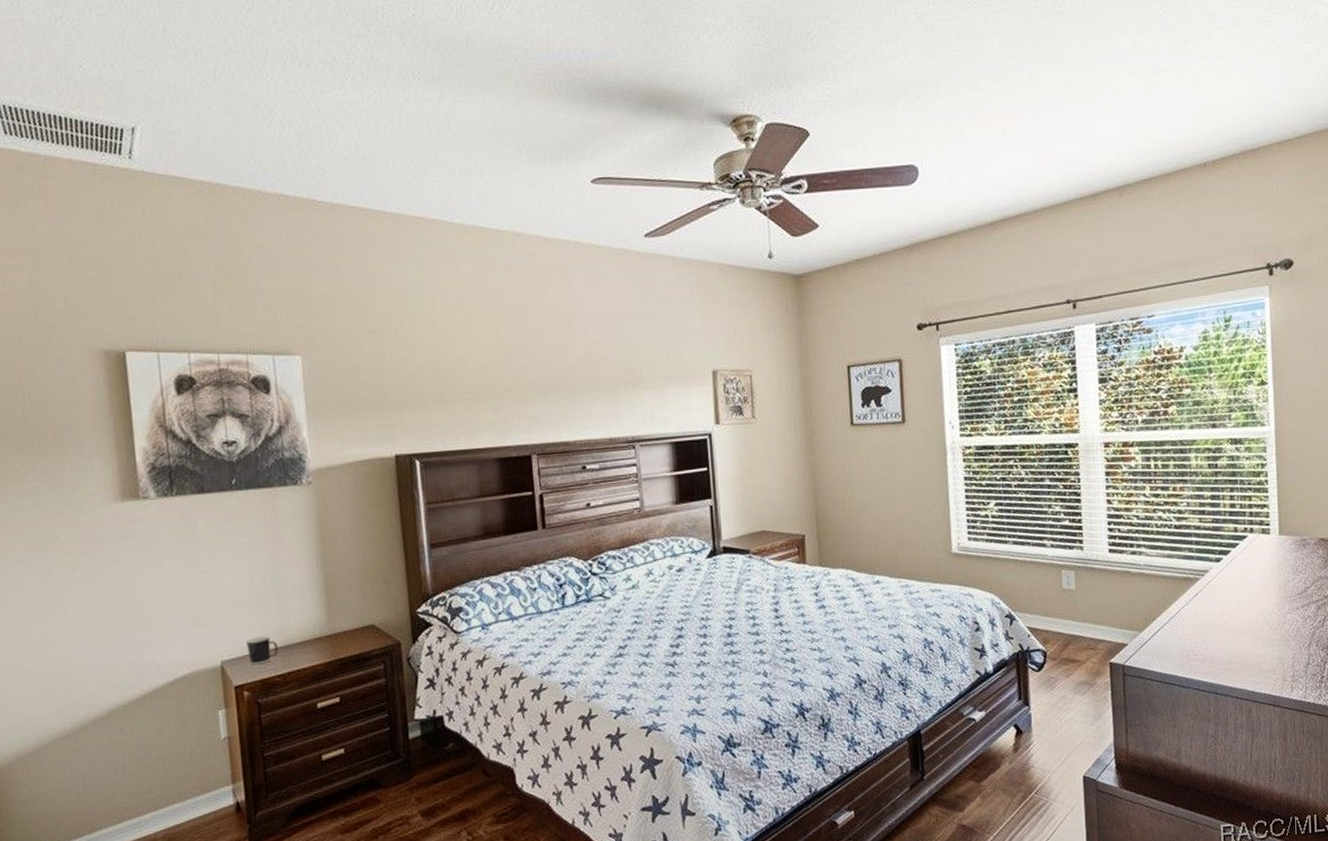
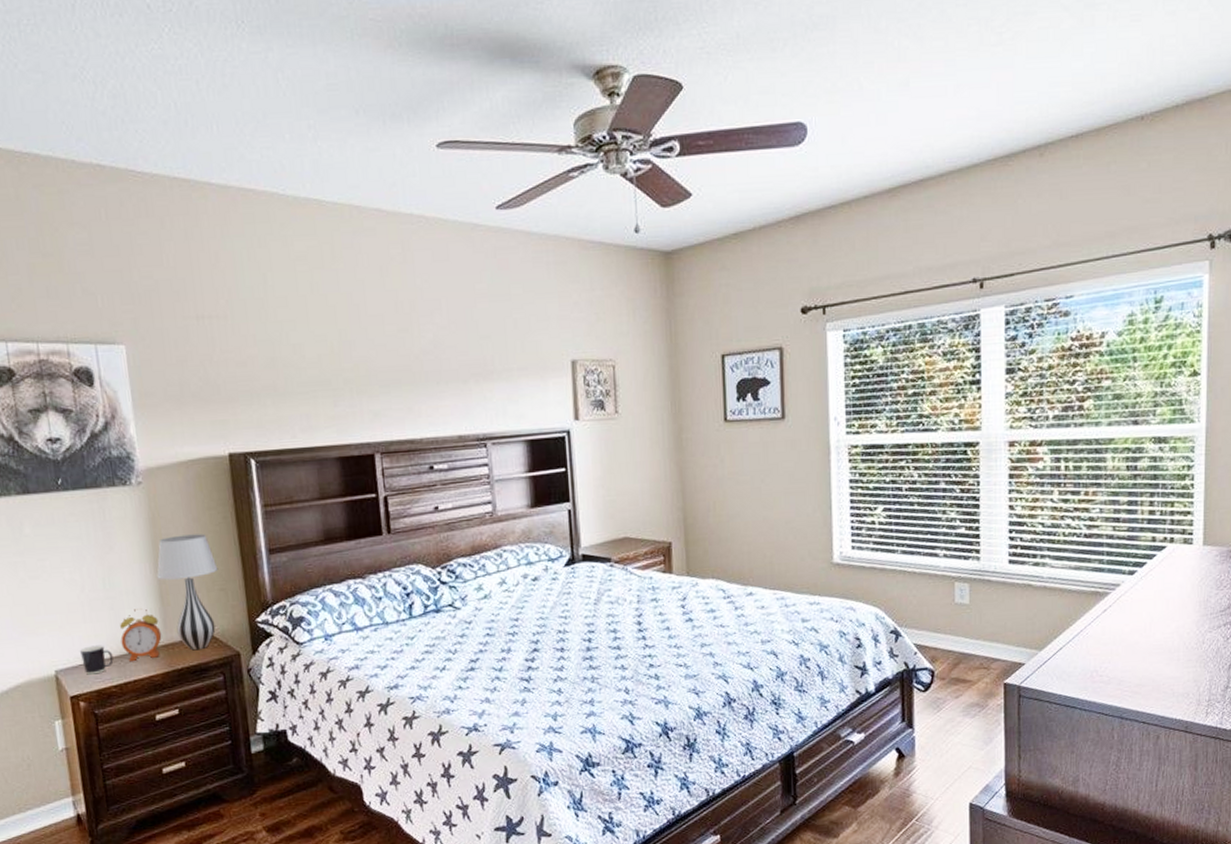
alarm clock: none [286,601,326,652] -> present [120,608,162,662]
table lamp: none [323,529,382,641] -> present [157,533,218,651]

